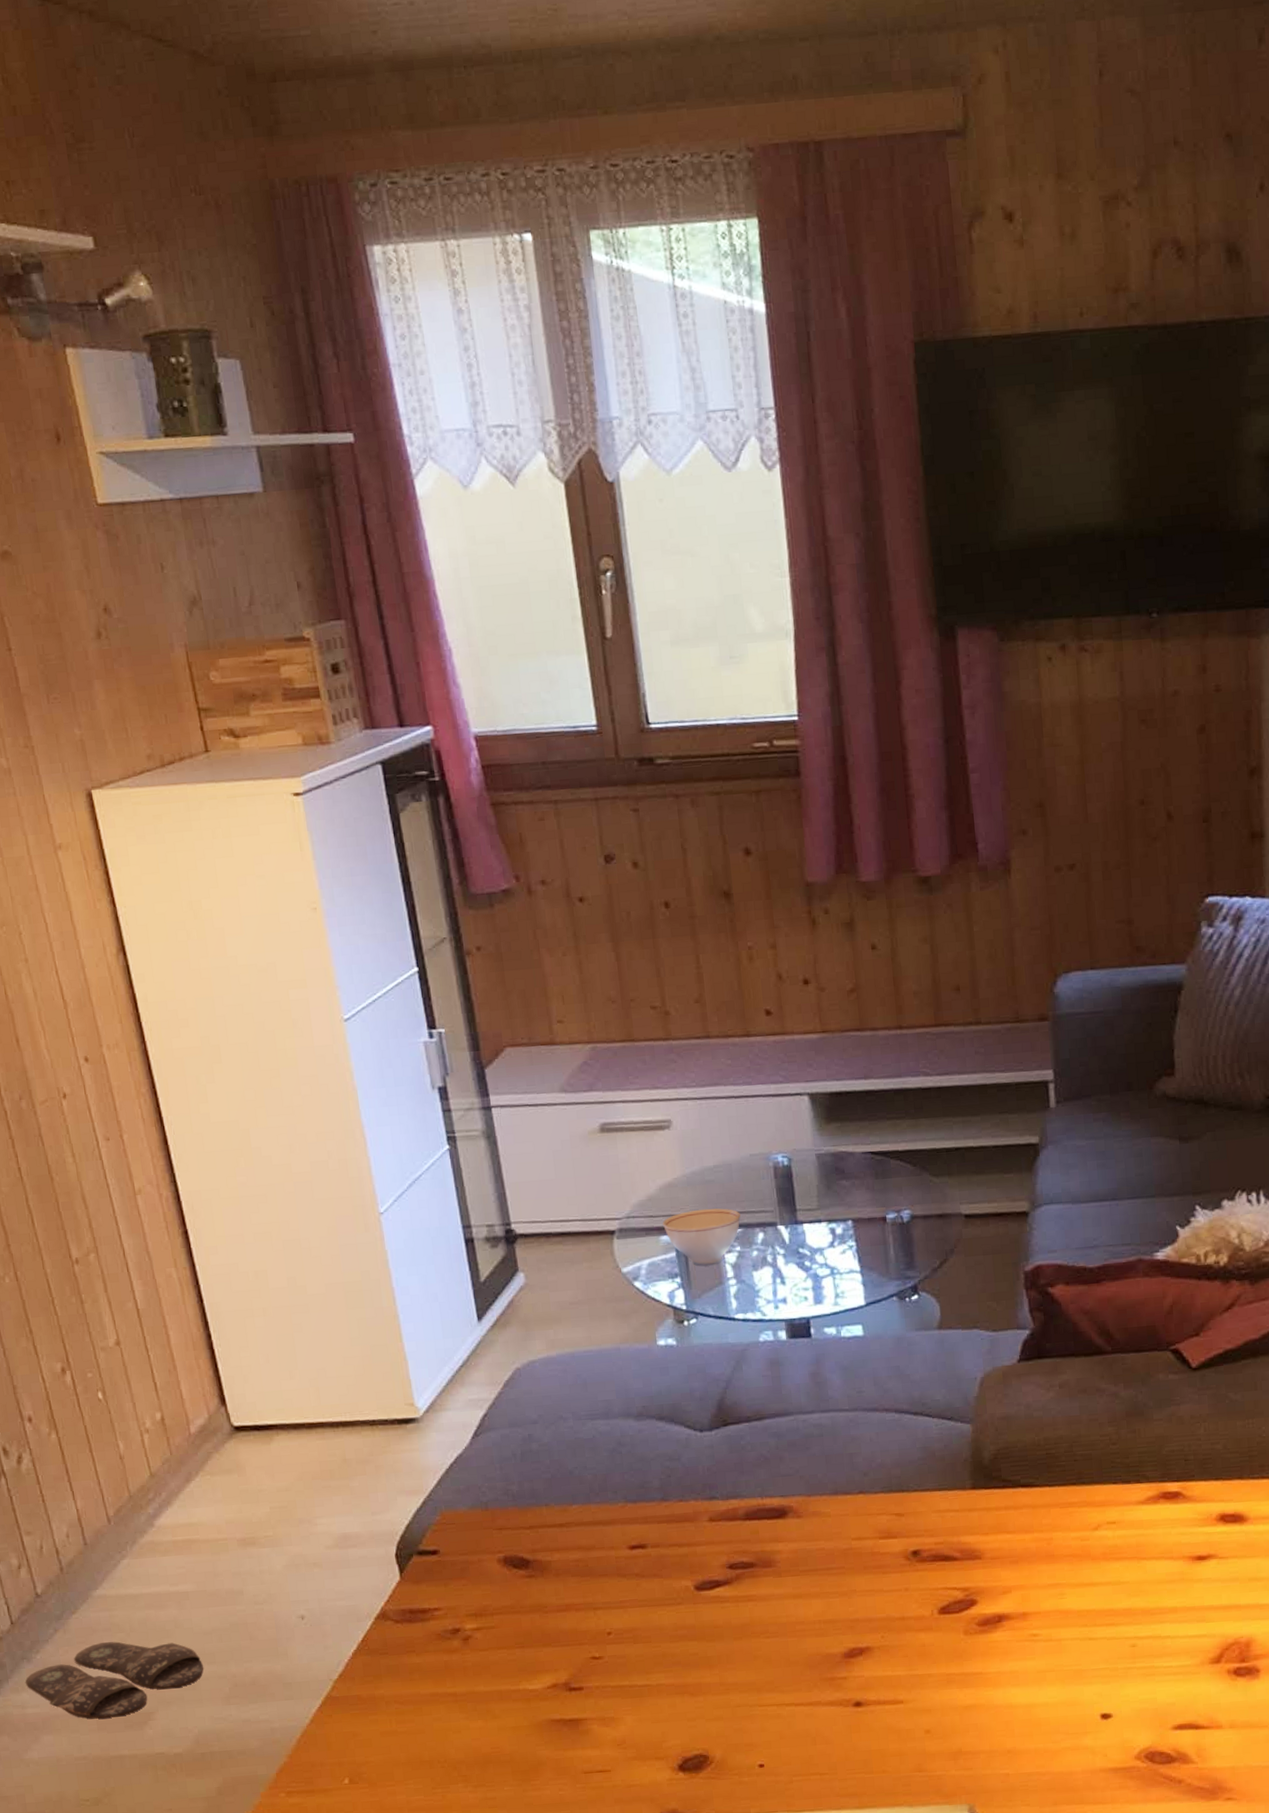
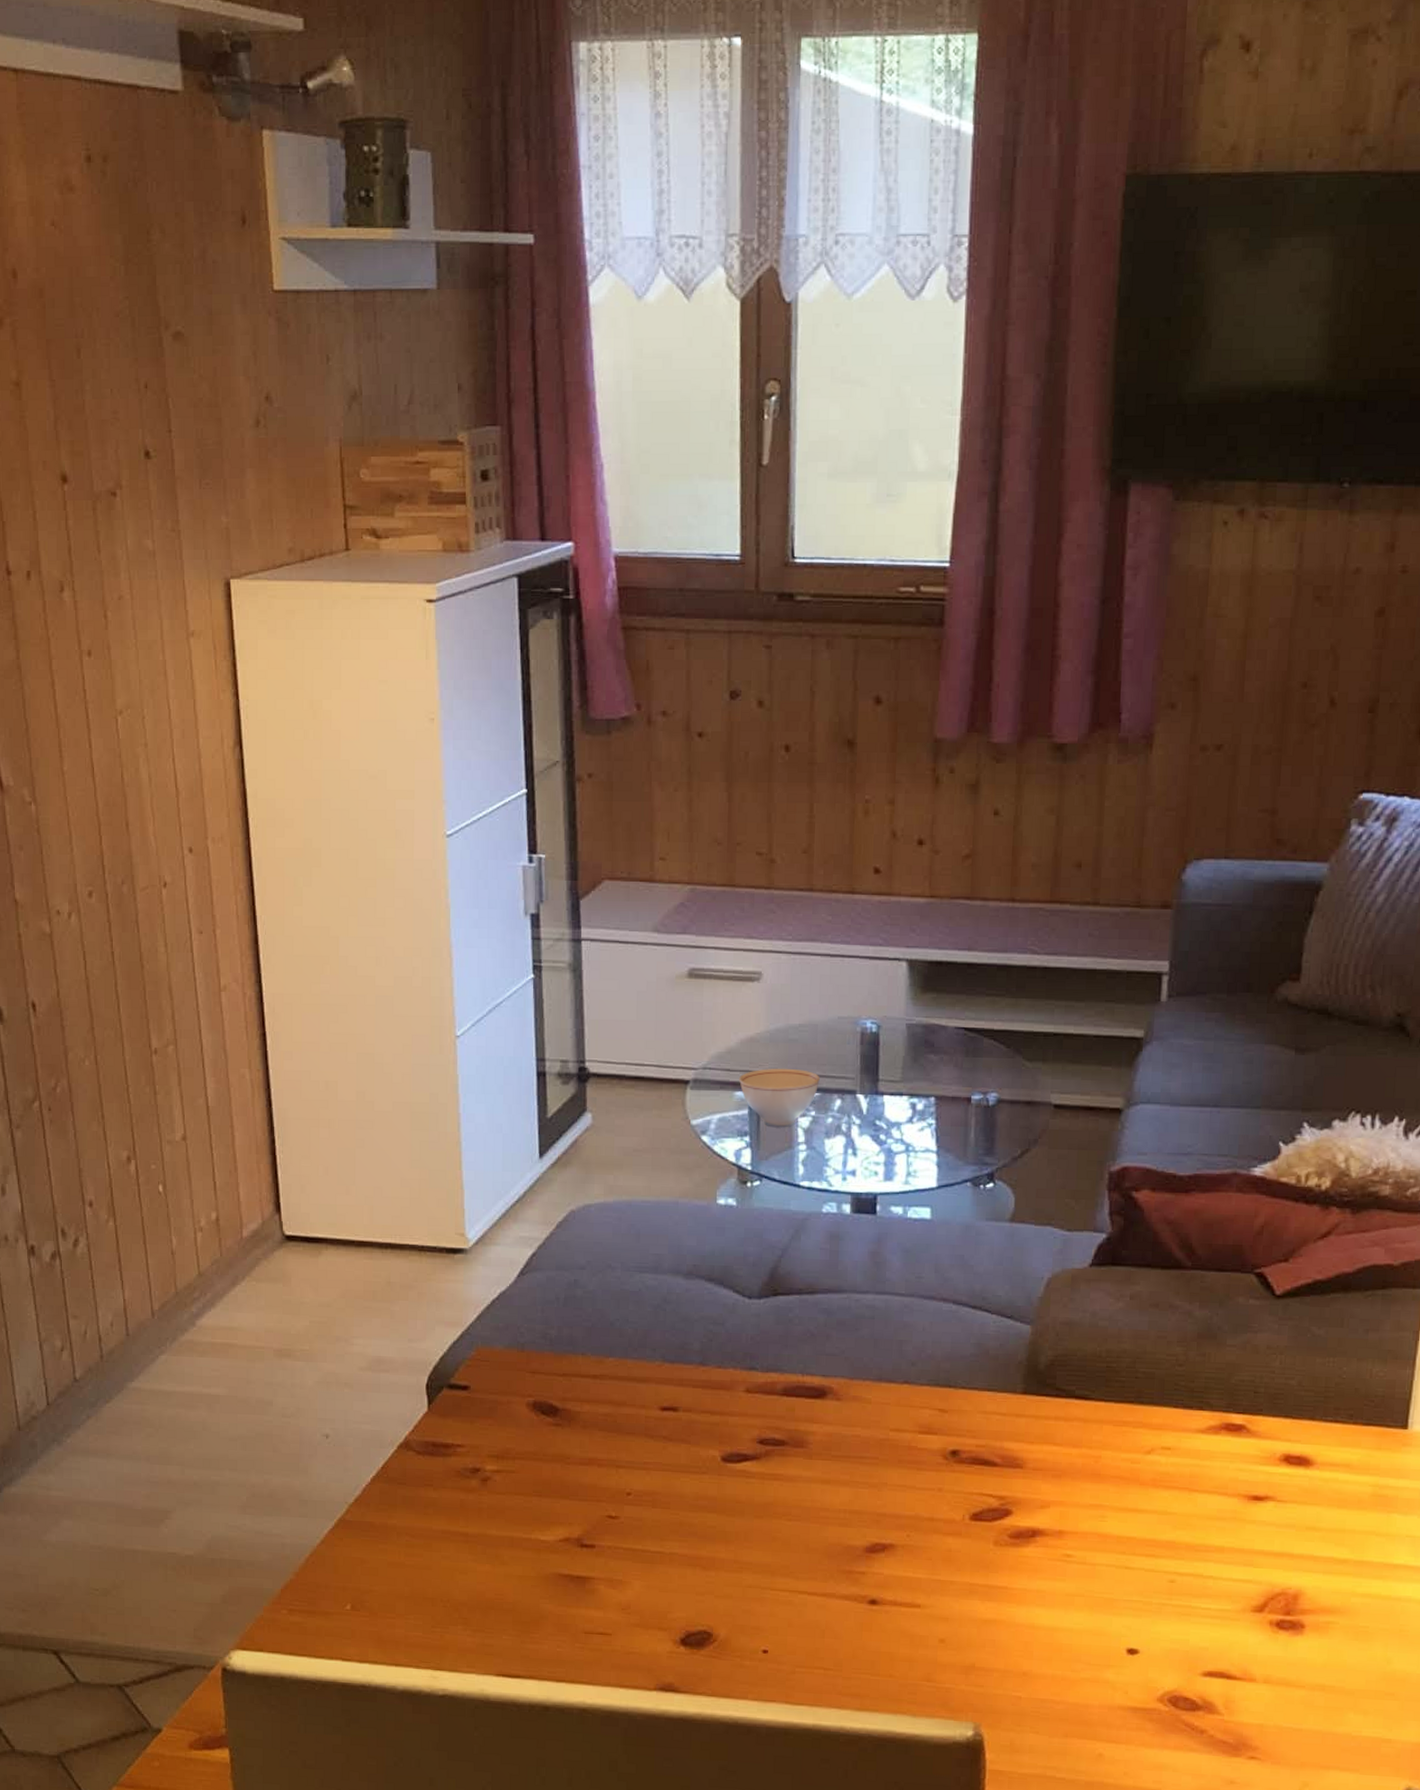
slippers: present [25,1641,204,1719] -> none [53,1434,224,1511]

